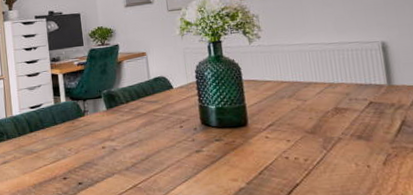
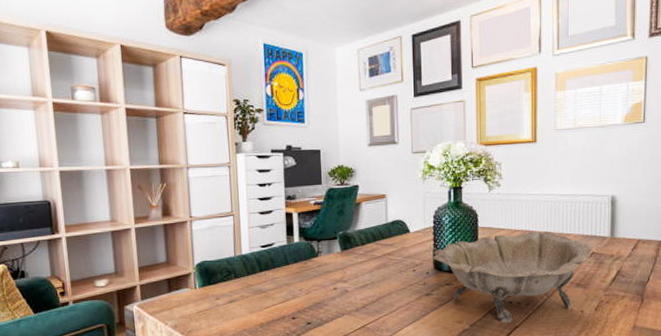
decorative bowl: none [199,81,370,181] -> present [433,231,593,324]

